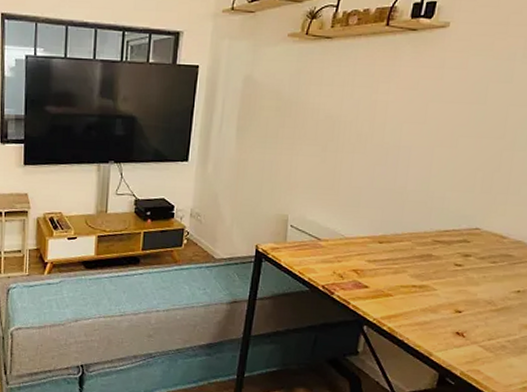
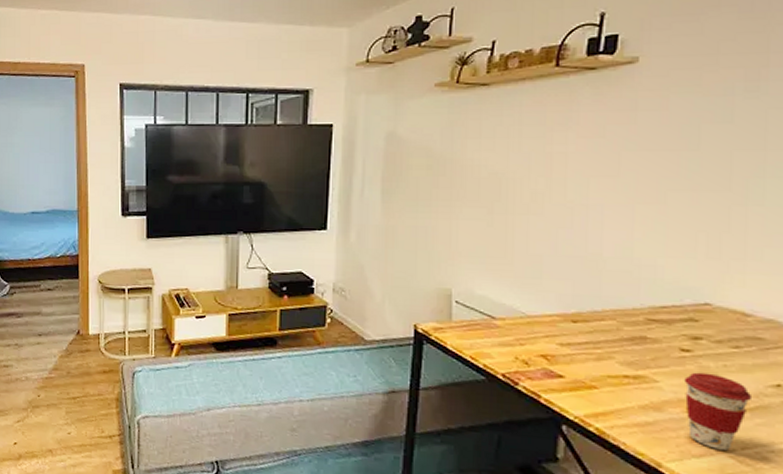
coffee cup: none [453,282,501,341] -> present [683,372,753,450]

